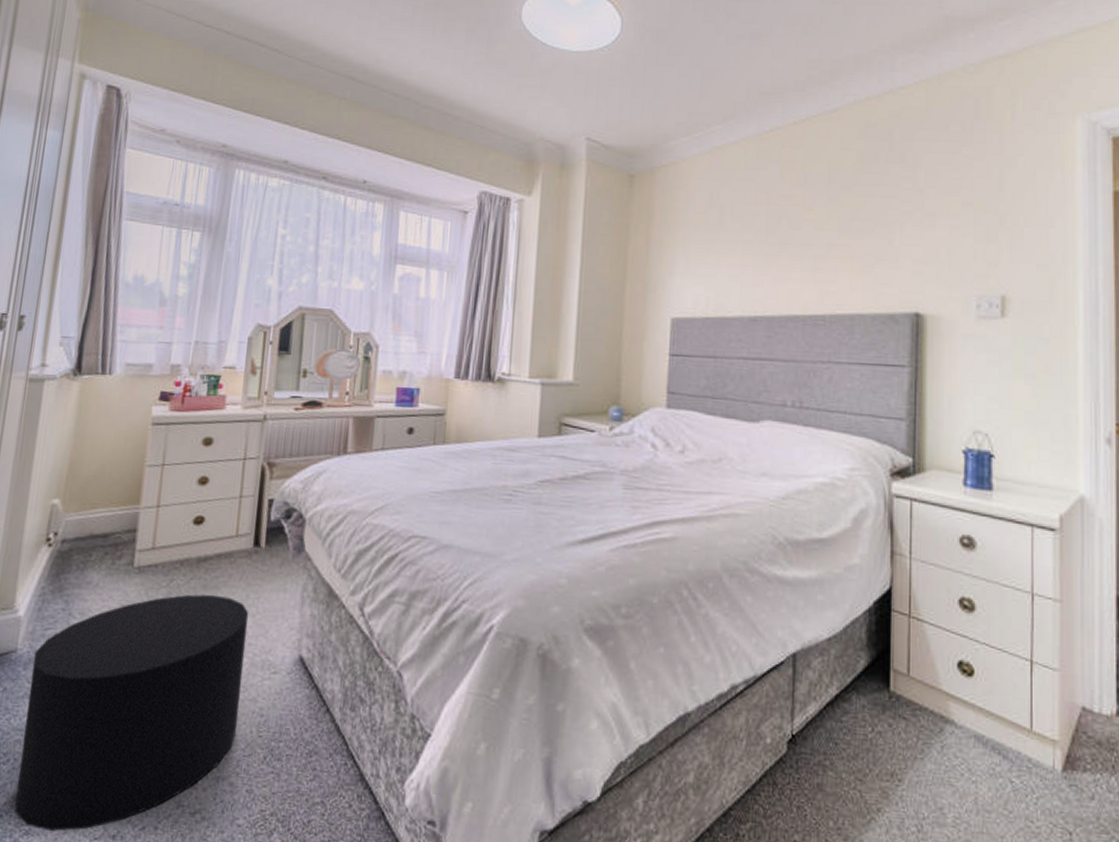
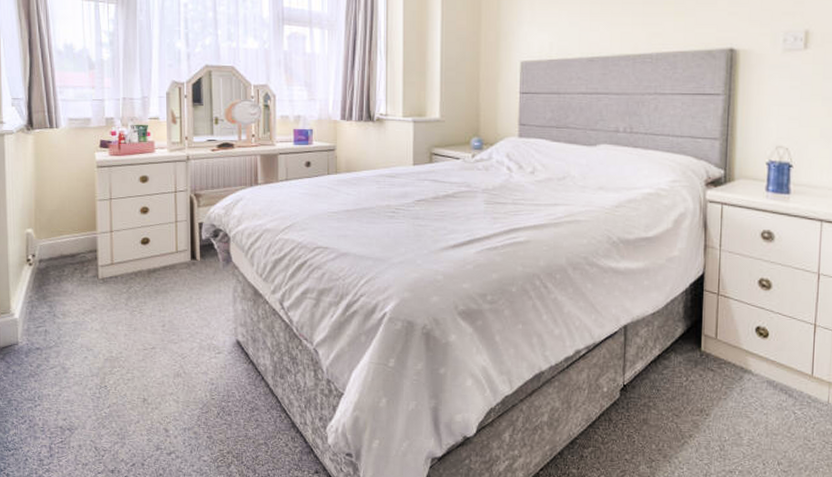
stool: present [14,594,249,832] -> none [32,297,195,469]

